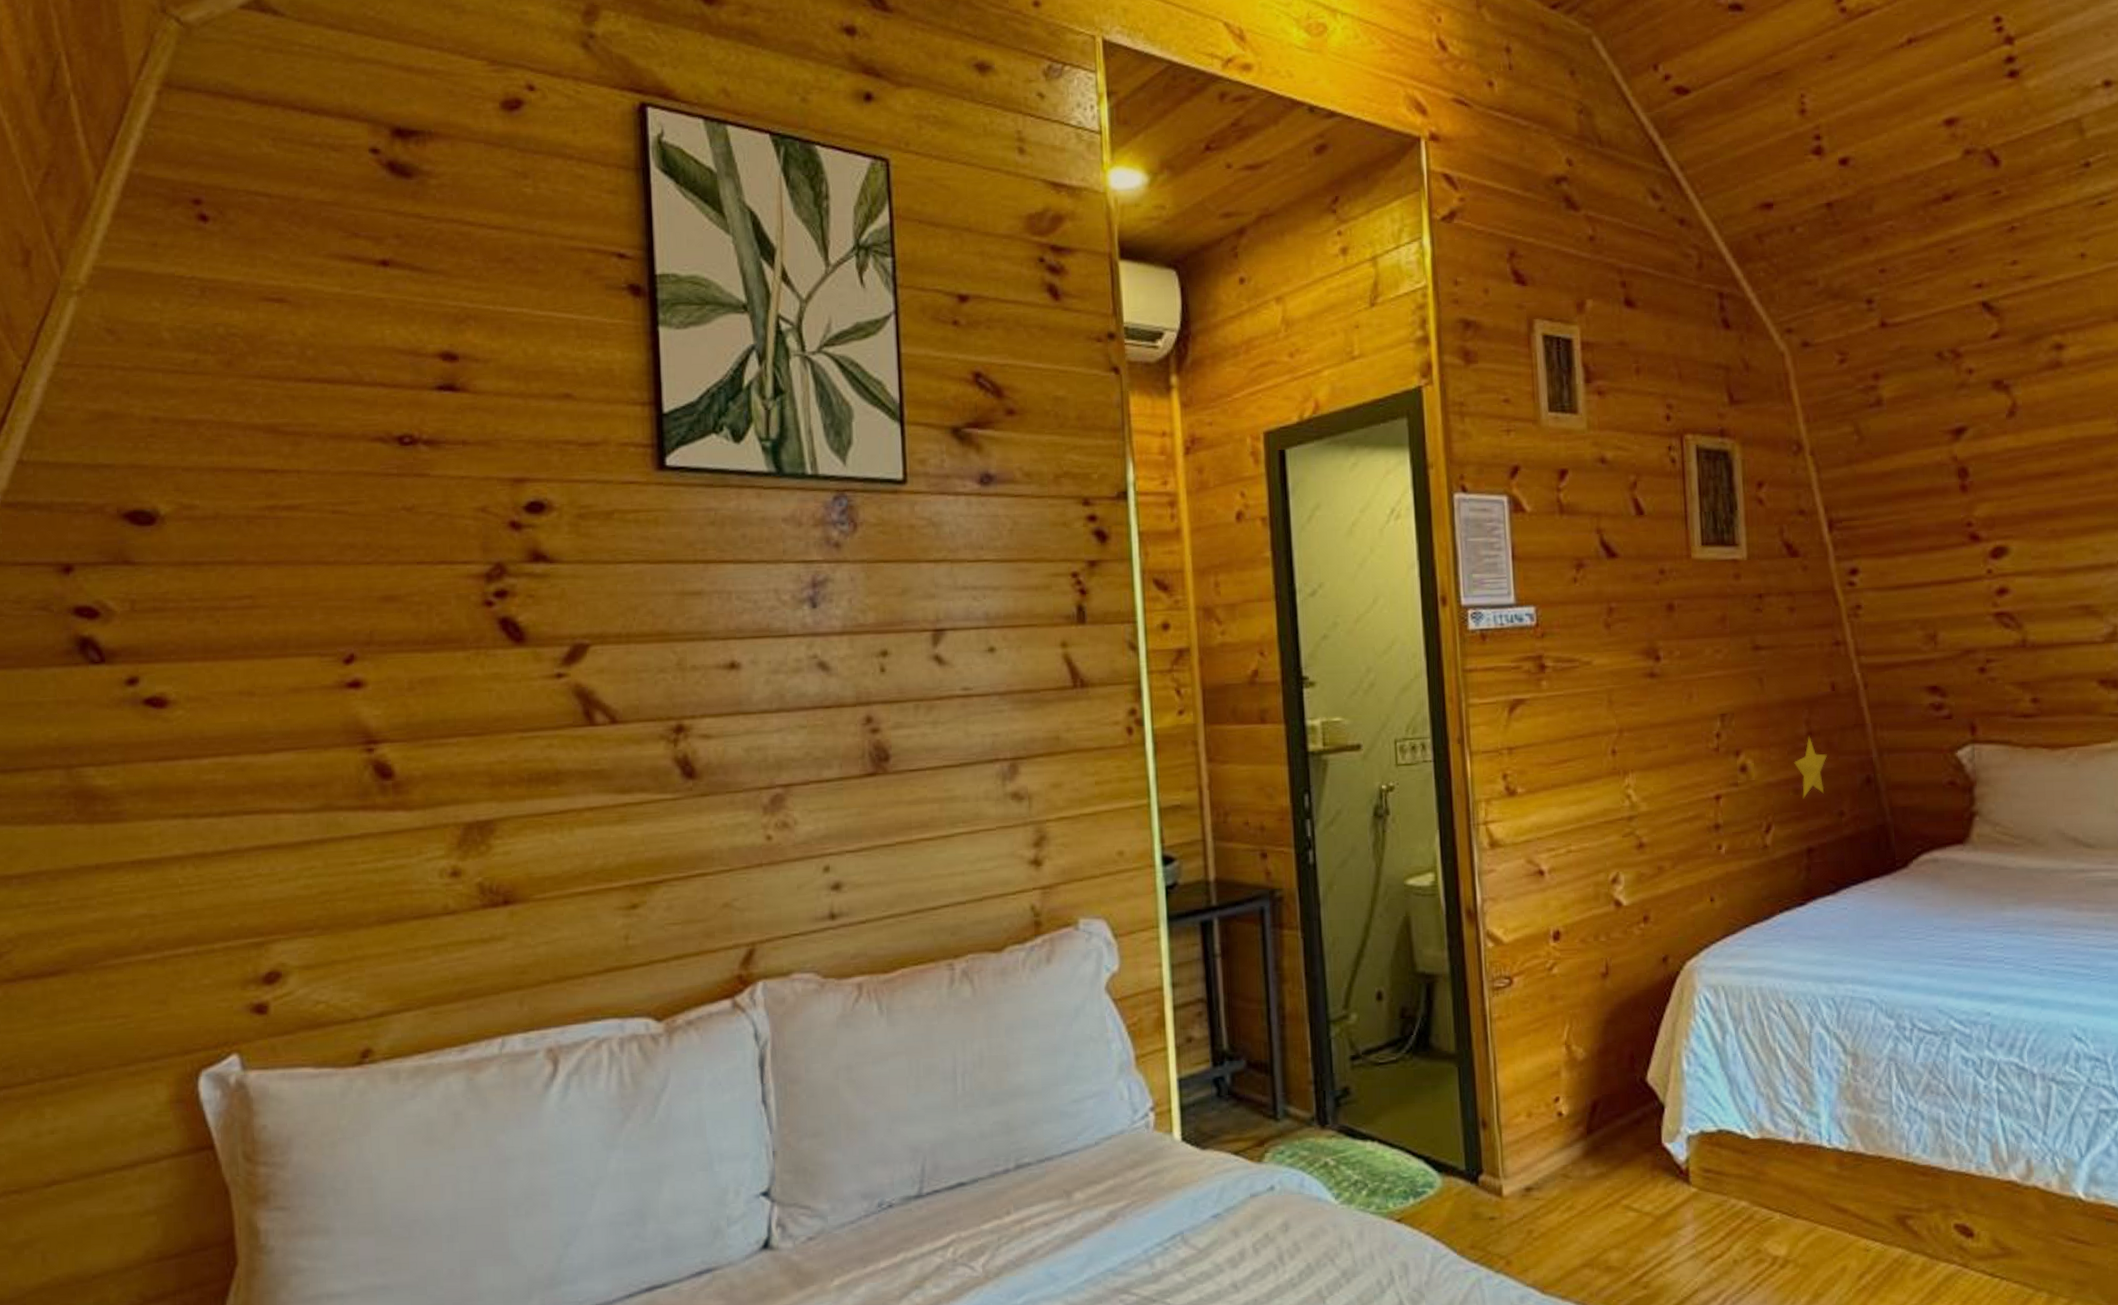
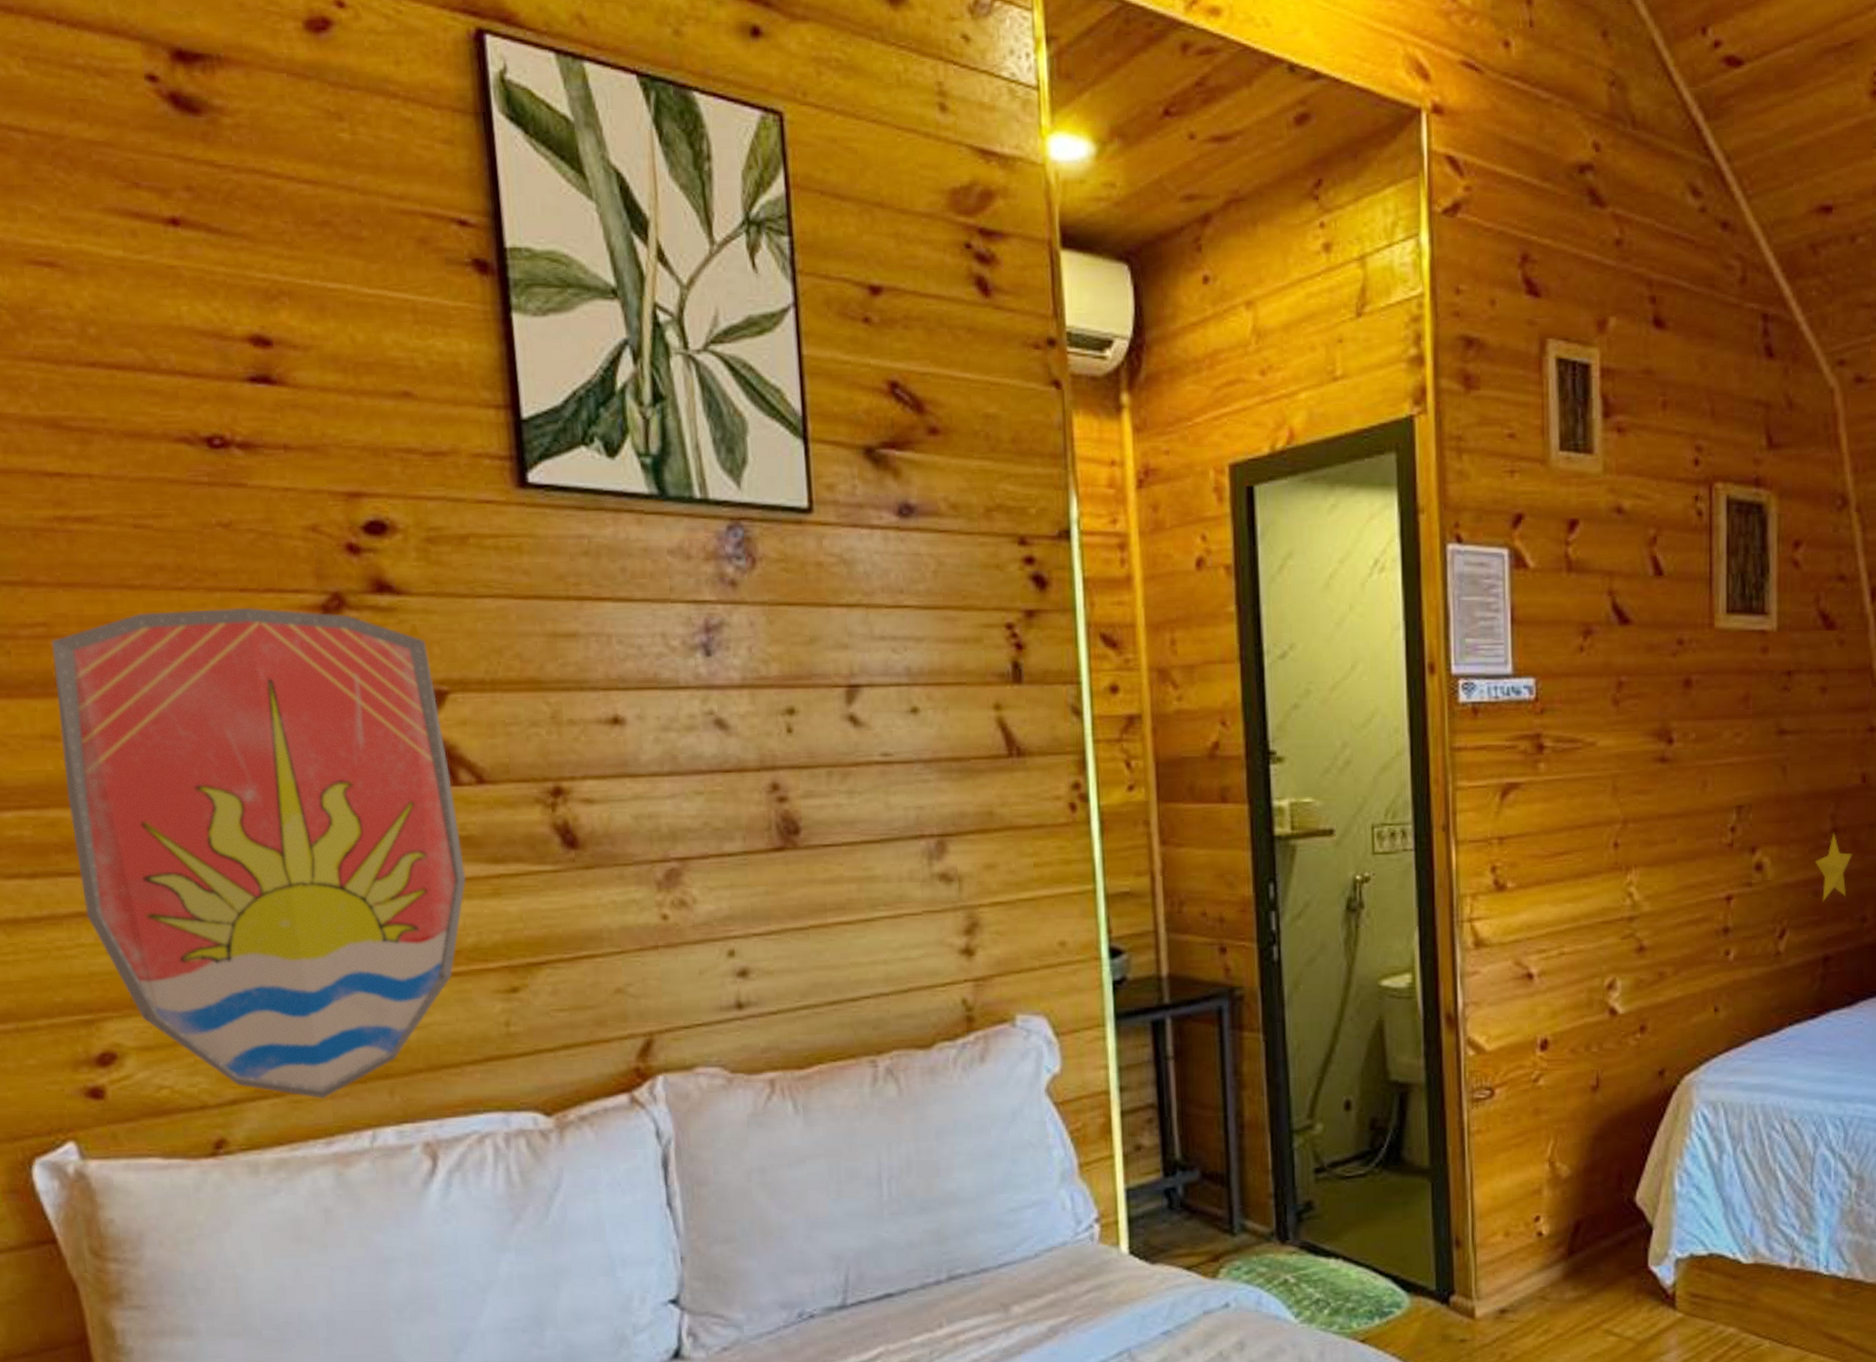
decorative shield: none [255,577,596,1010] -> present [51,607,466,1098]

